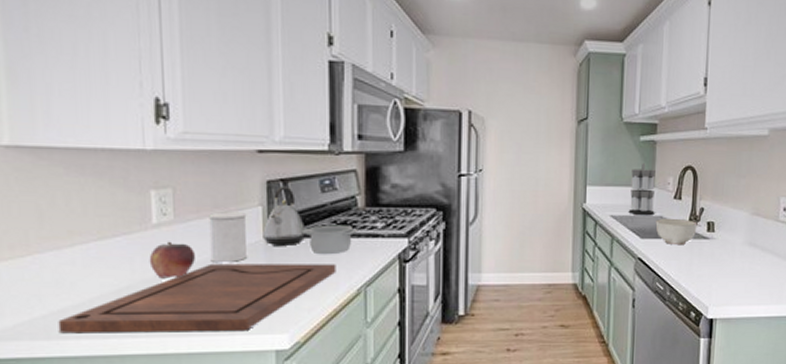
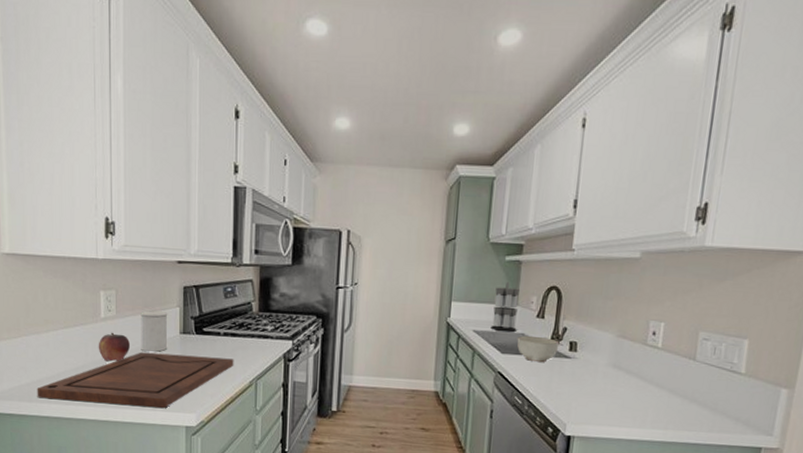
kettle: present [263,185,306,246] -> none [179,291,212,341]
cooking pot: present [301,225,359,255] -> none [208,325,253,351]

